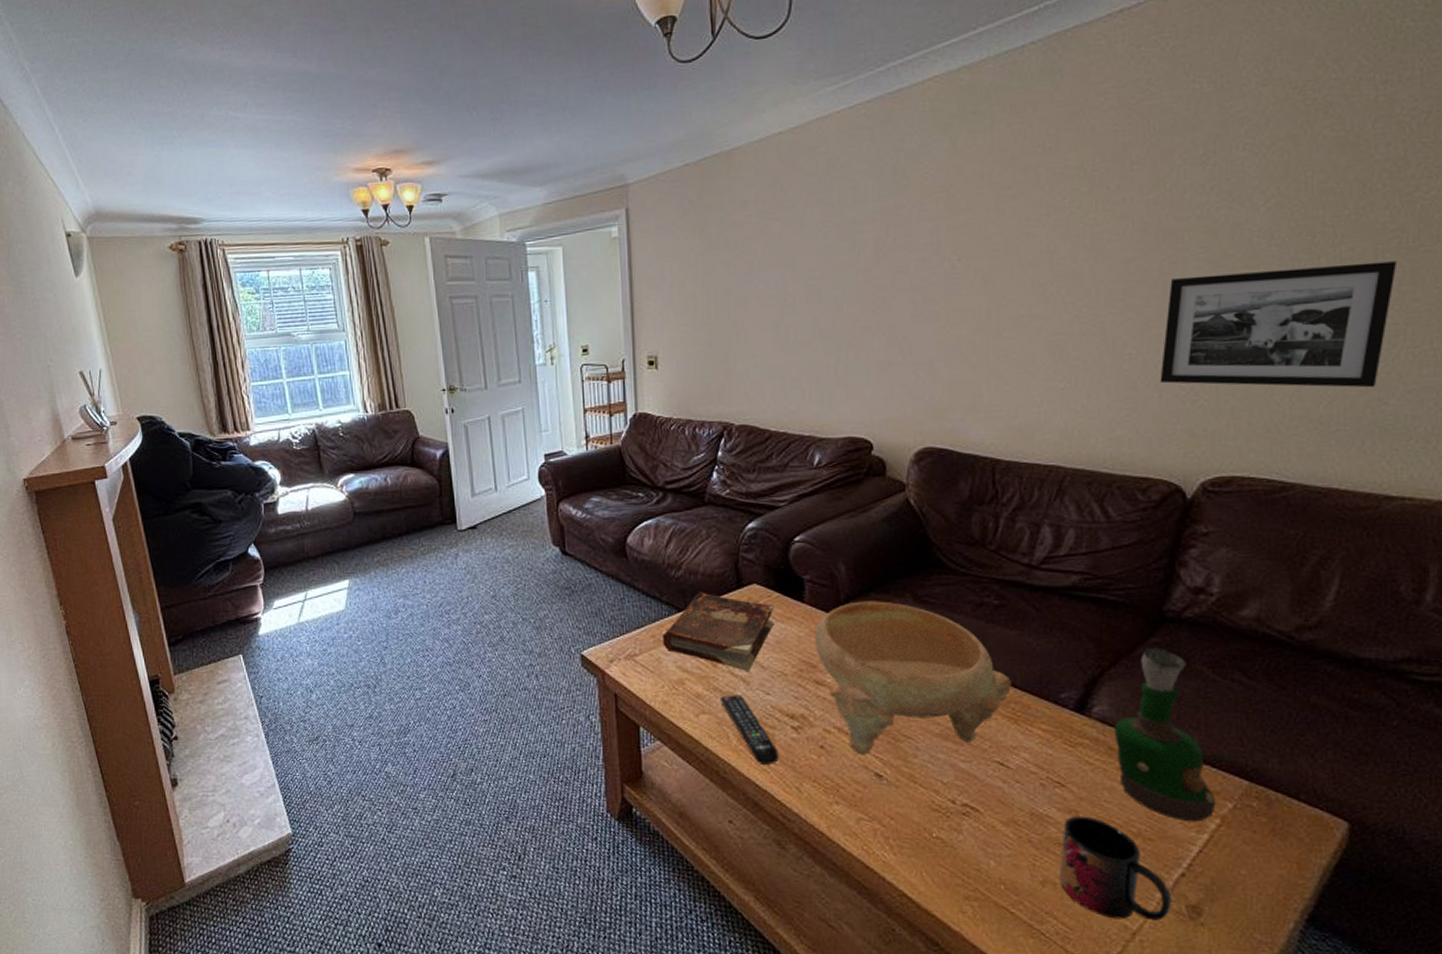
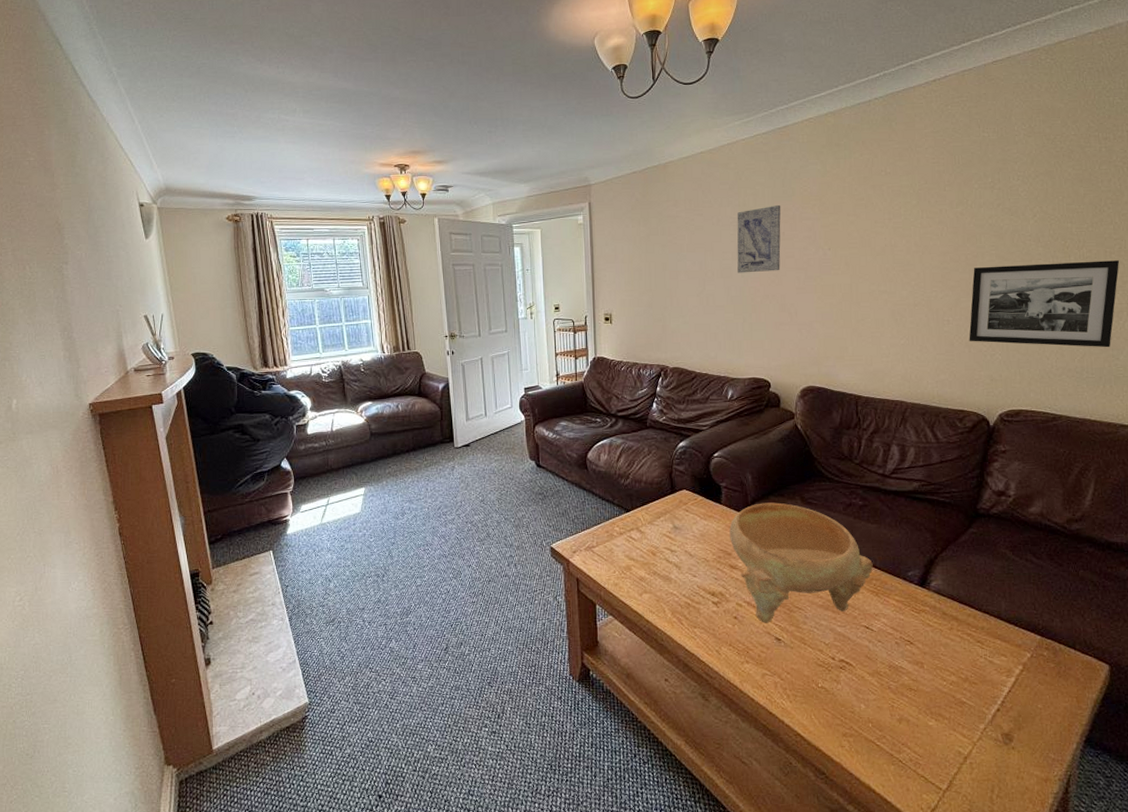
book: present [662,592,775,673] -> none [614,496,699,560]
remote control: present [719,695,779,764] -> none [658,577,703,633]
wall art: none [828,200,891,297] -> present [737,204,781,273]
mug: present [1058,816,1172,921] -> none [911,666,992,747]
grog bottle: present [1115,648,1216,822] -> none [947,536,1019,669]

